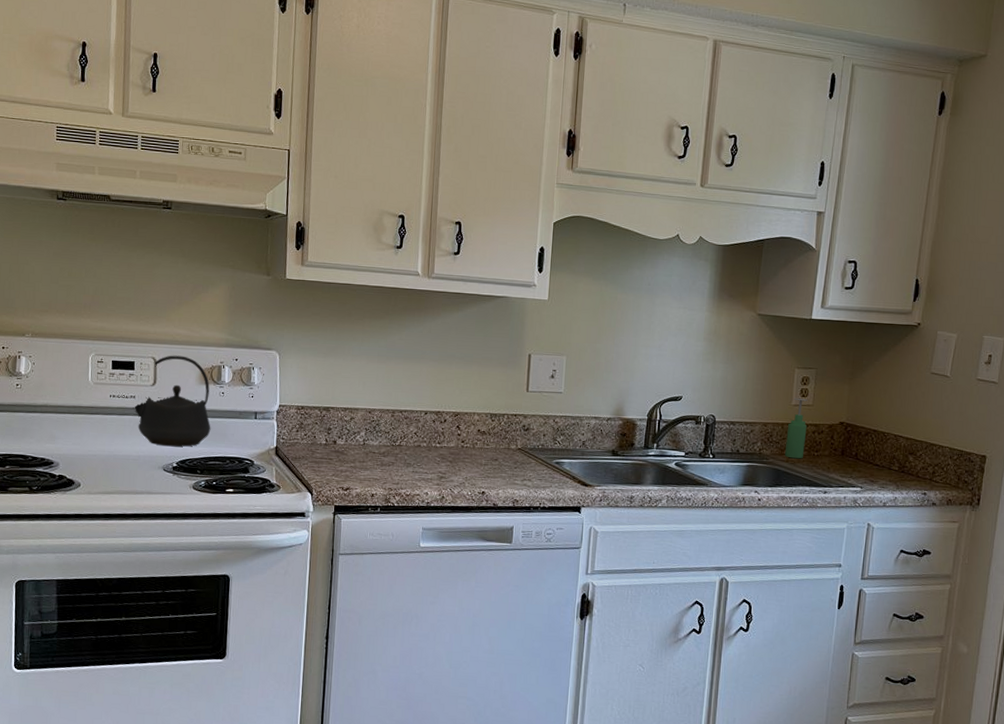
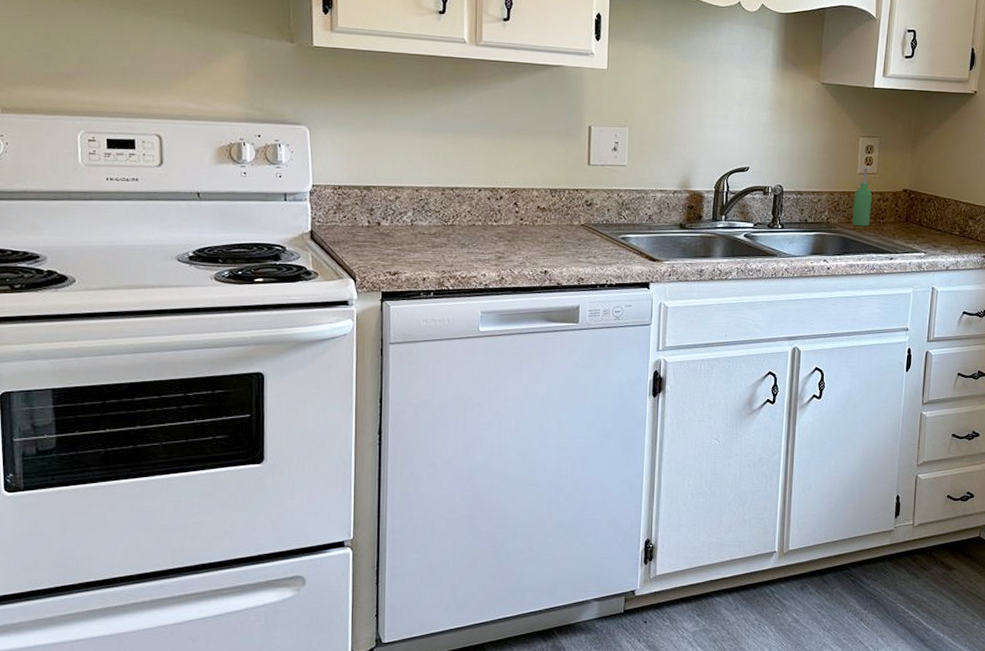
kettle: present [133,355,211,447] -> none [136,131,233,234]

